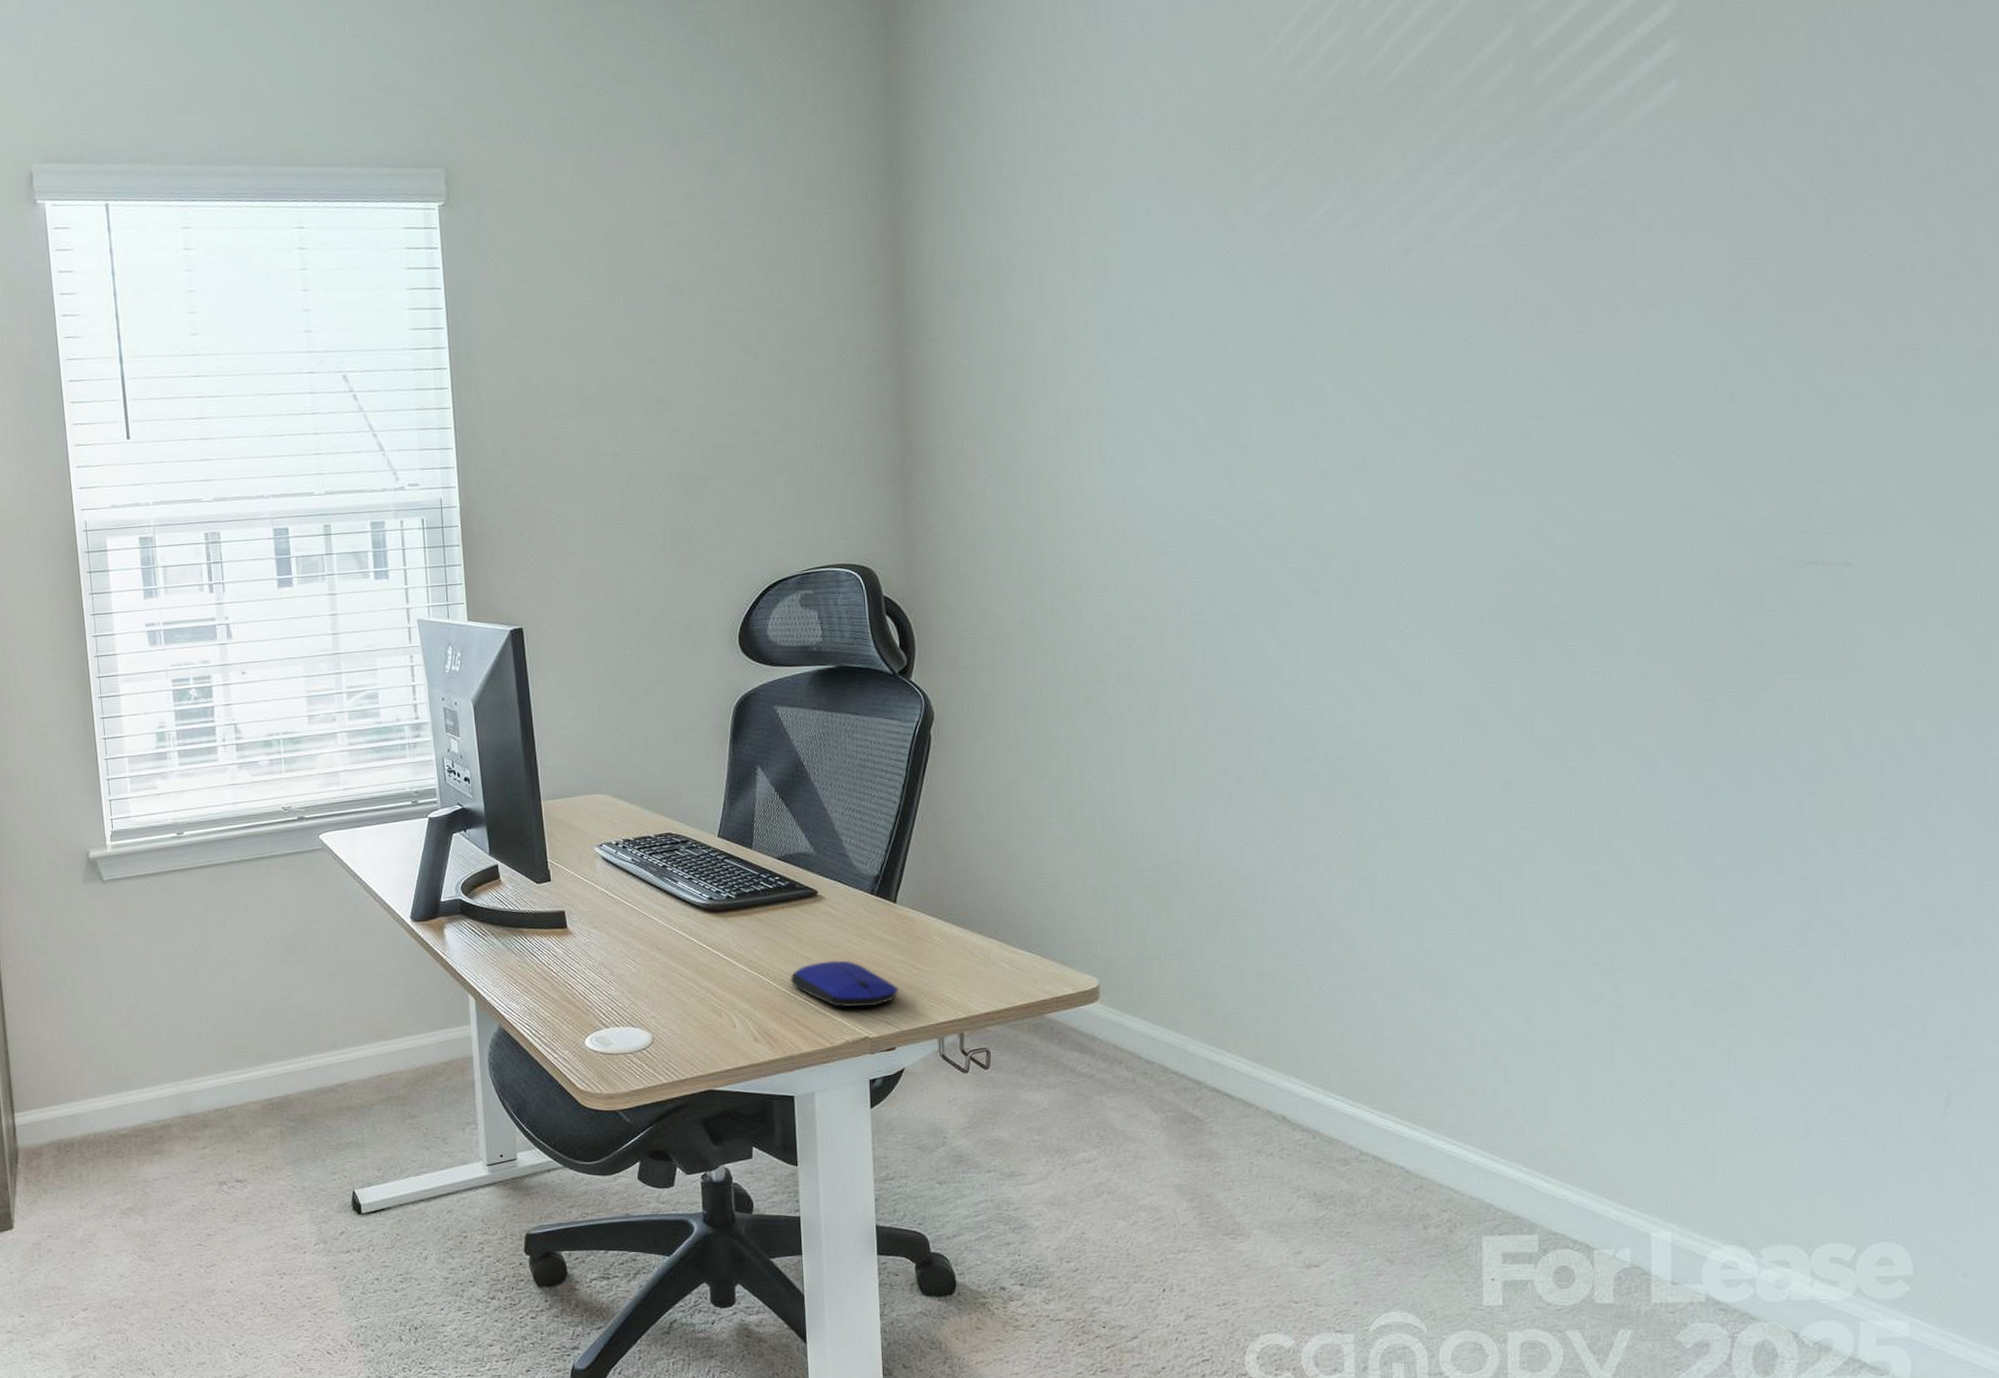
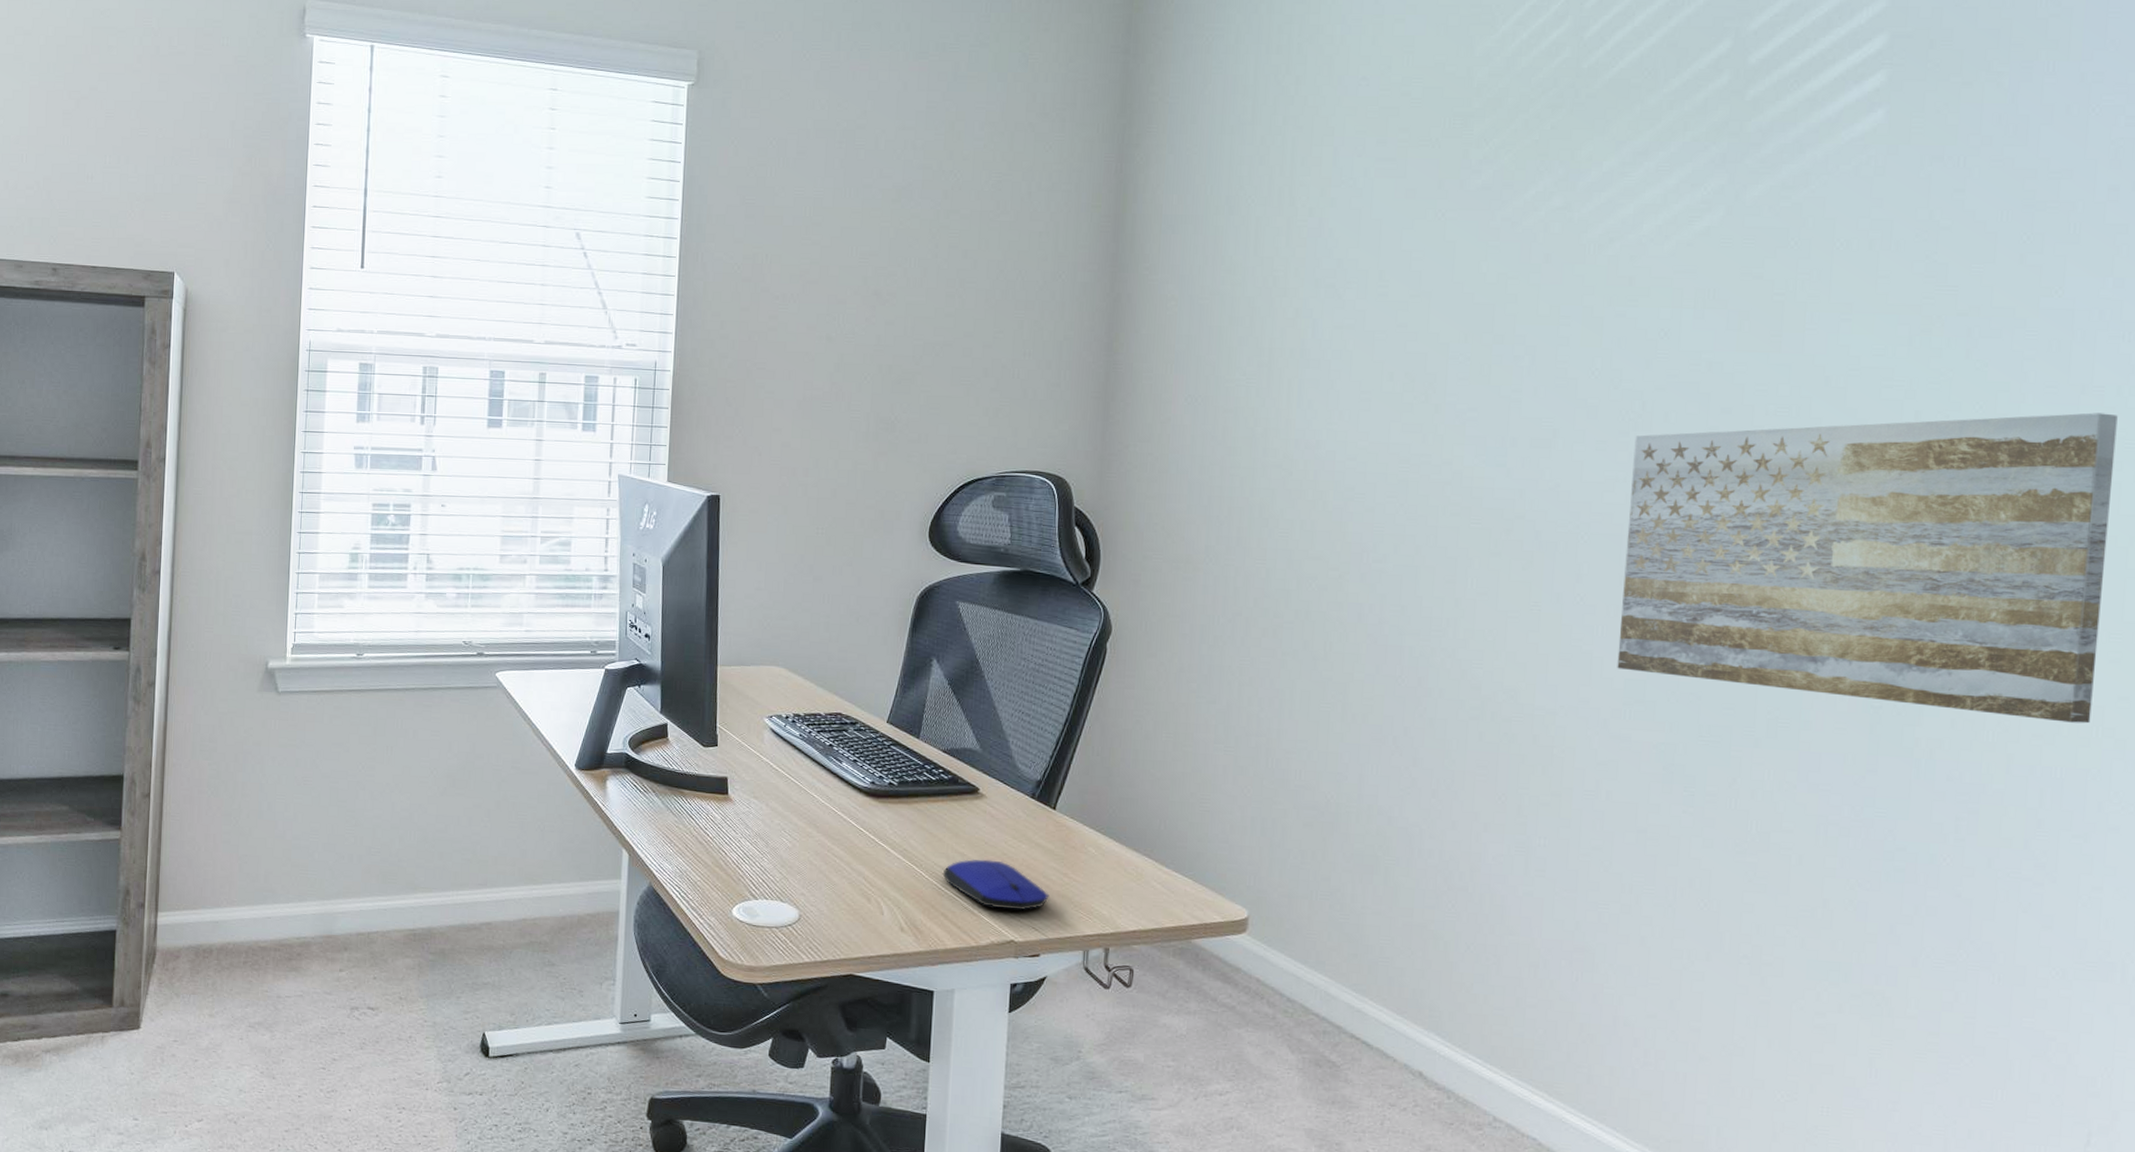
wall art: none [1446,370,1937,693] -> present [1617,412,2118,724]

